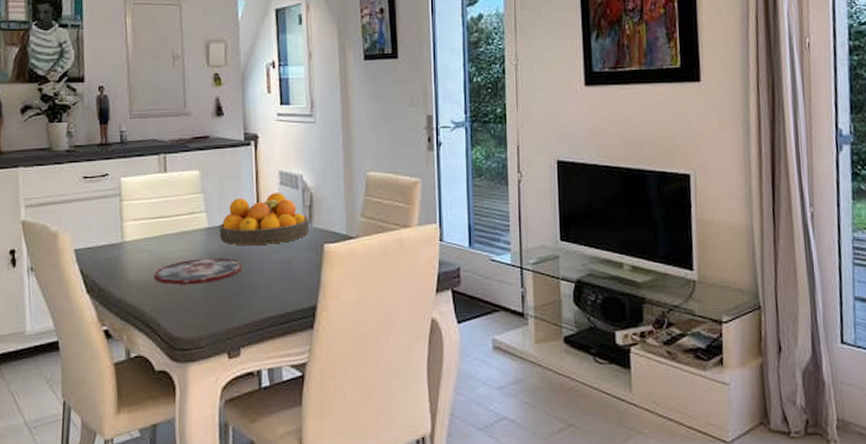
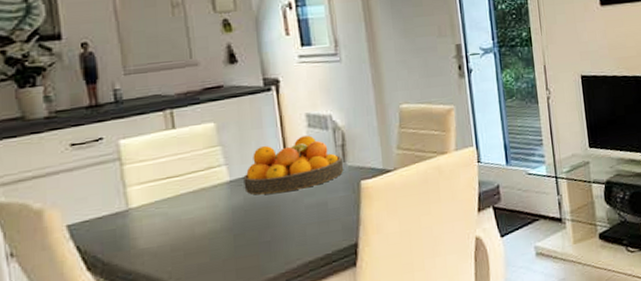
plate: present [154,258,243,285] -> none [169,209,274,247]

